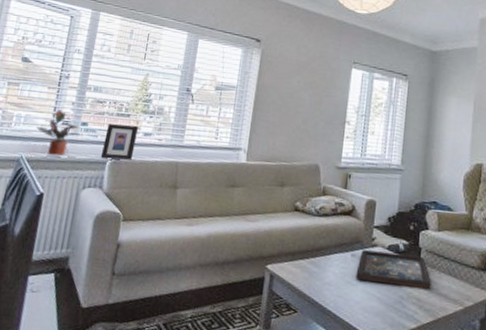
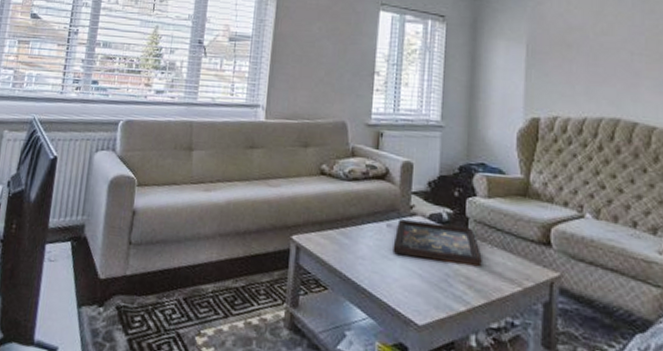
potted plant: present [35,110,81,157] -> none [47,68,92,118]
picture frame: present [100,124,138,160] -> none [112,81,149,121]

